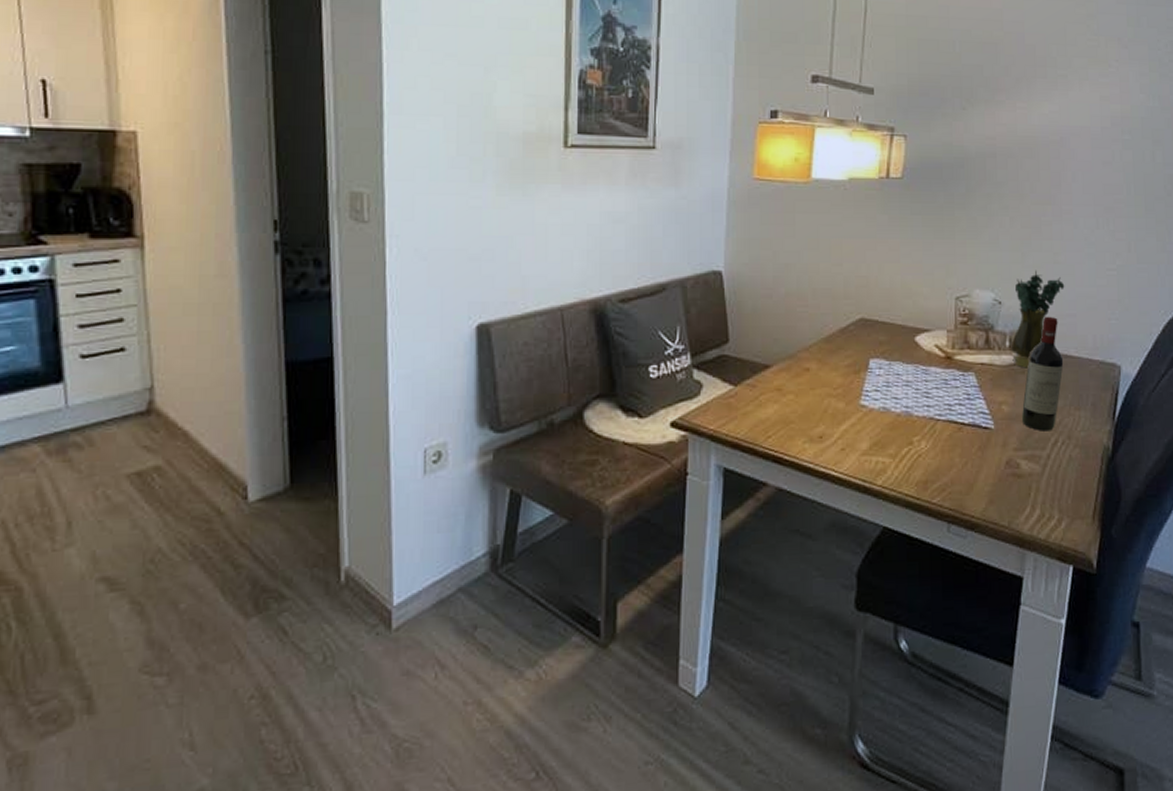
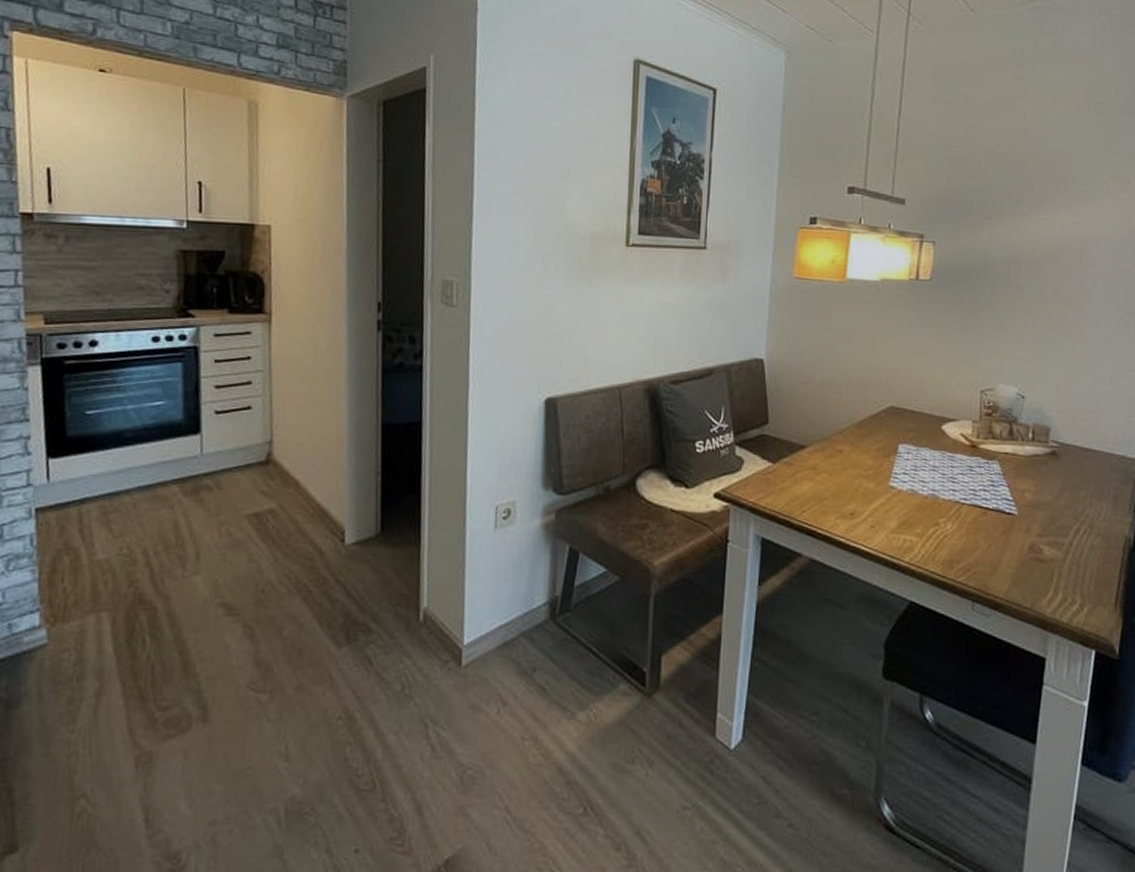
vase: present [1011,270,1065,368] -> none [1033,368,1086,459]
wine bottle: present [1021,316,1064,431] -> none [1044,411,1085,520]

